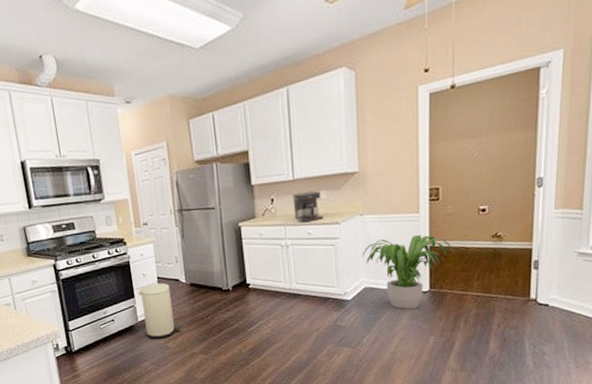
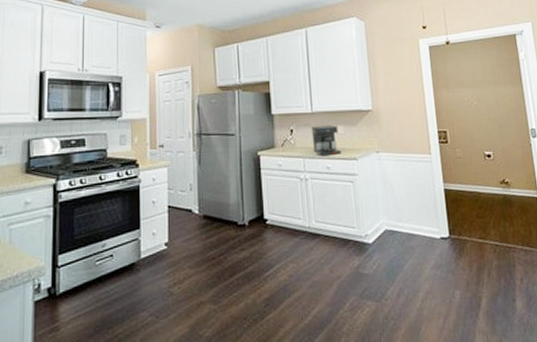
pedal bin: present [138,283,182,340] -> none [145,213,190,283]
potted plant: present [362,234,455,309] -> none [380,176,469,257]

